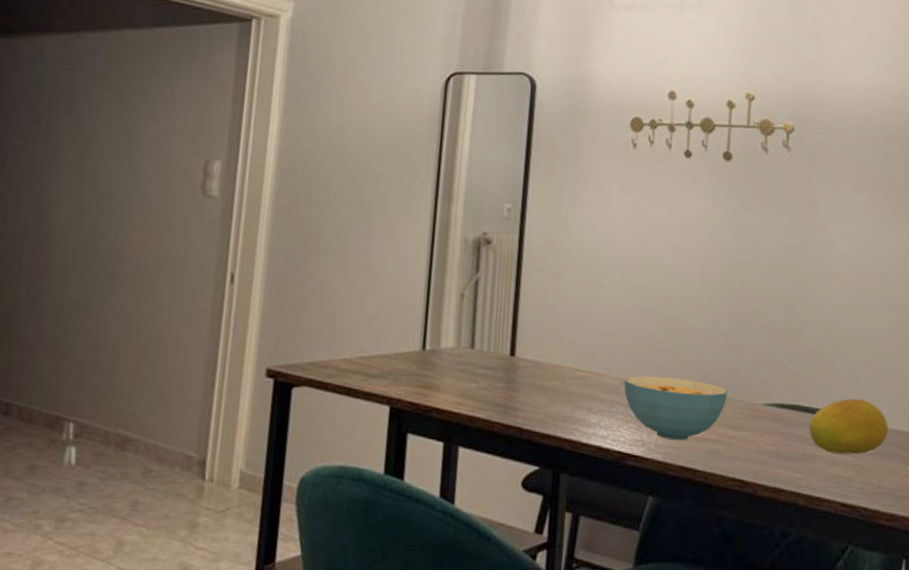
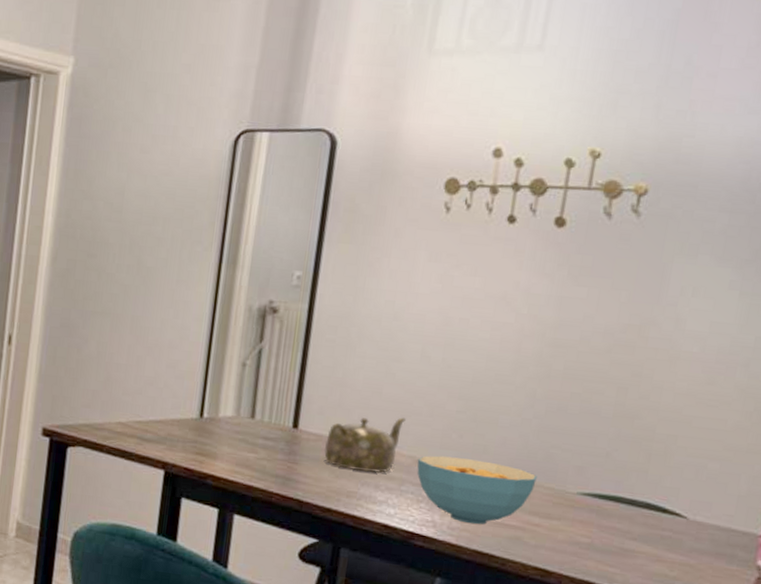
teapot: none [540,340,611,396] -> present [324,417,406,473]
fruit: present [809,398,888,455] -> none [631,493,731,553]

